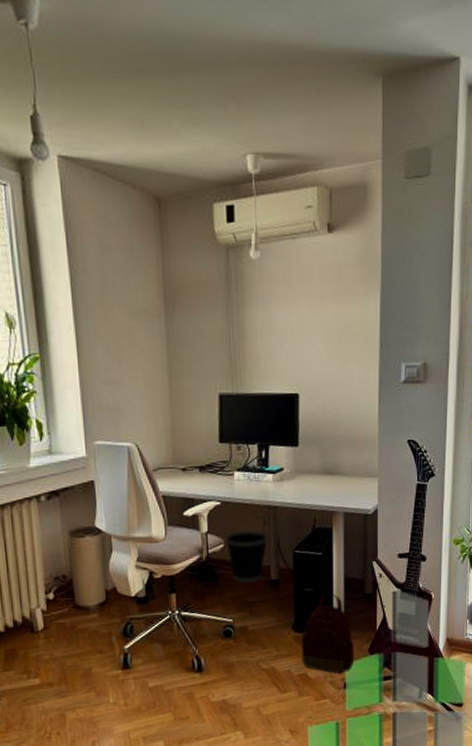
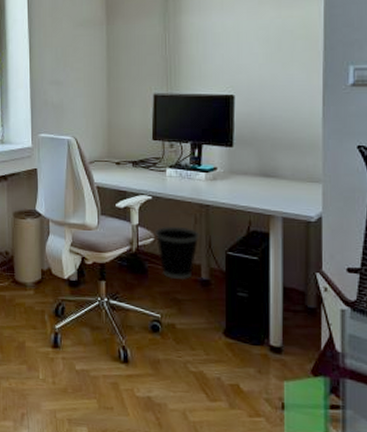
backpack: present [301,593,355,674] -> none [233,301,295,392]

